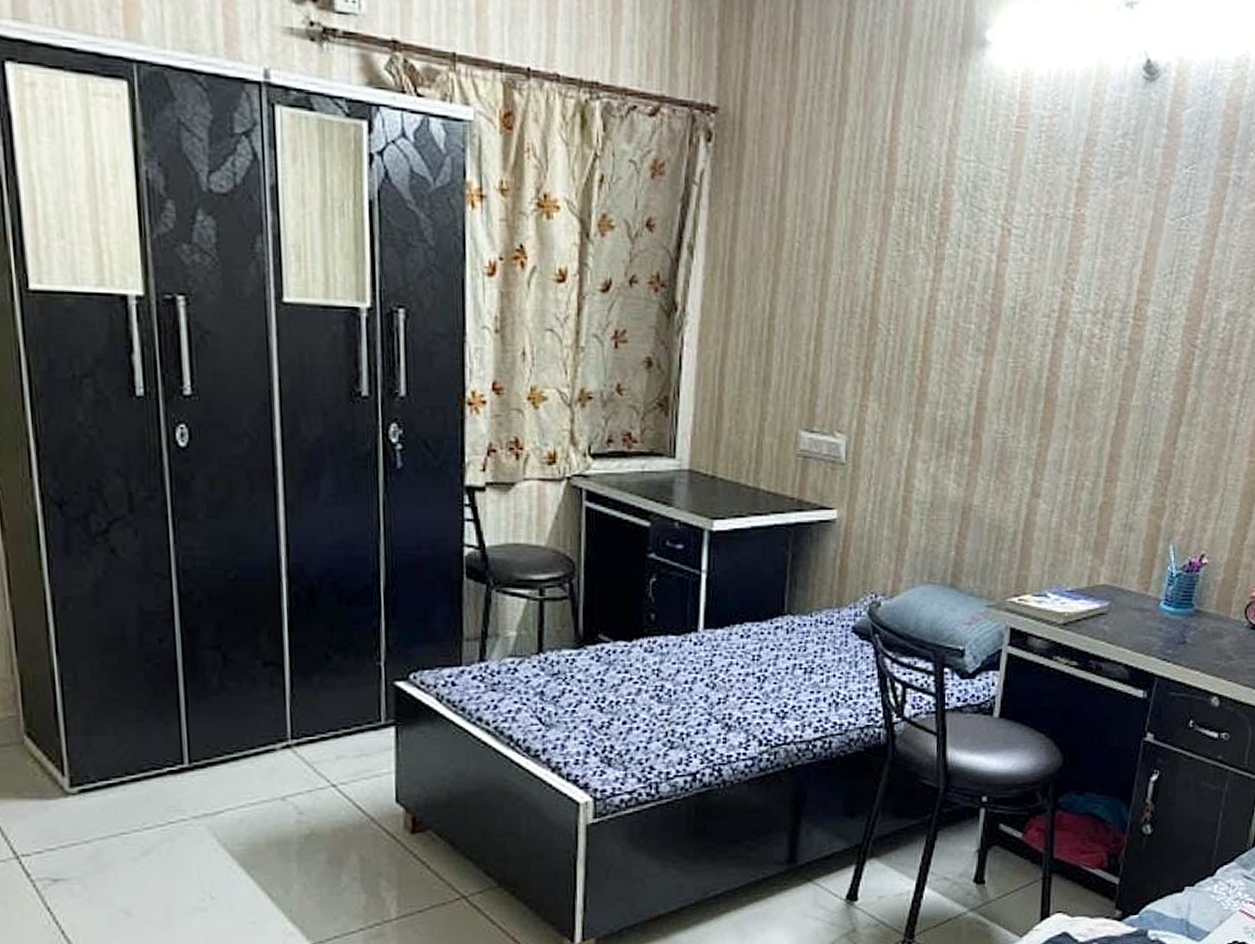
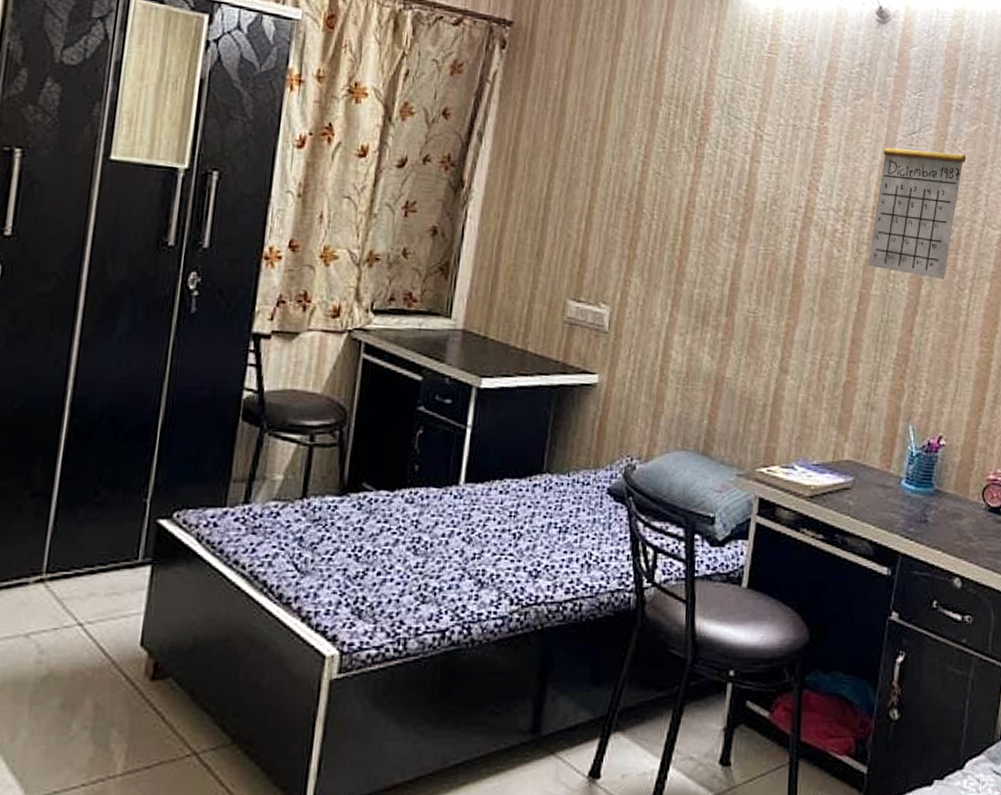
calendar: none [1128,202,1243,384] -> present [868,123,967,279]

